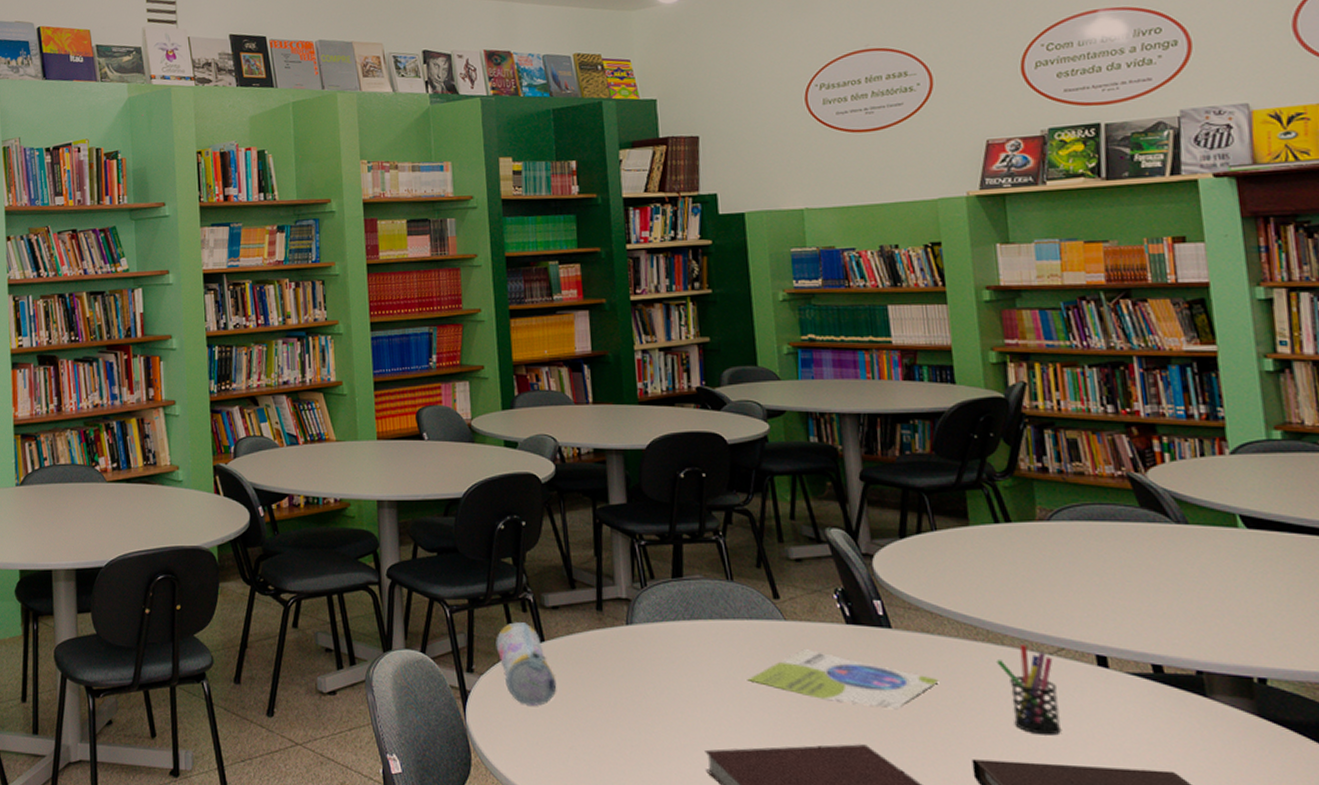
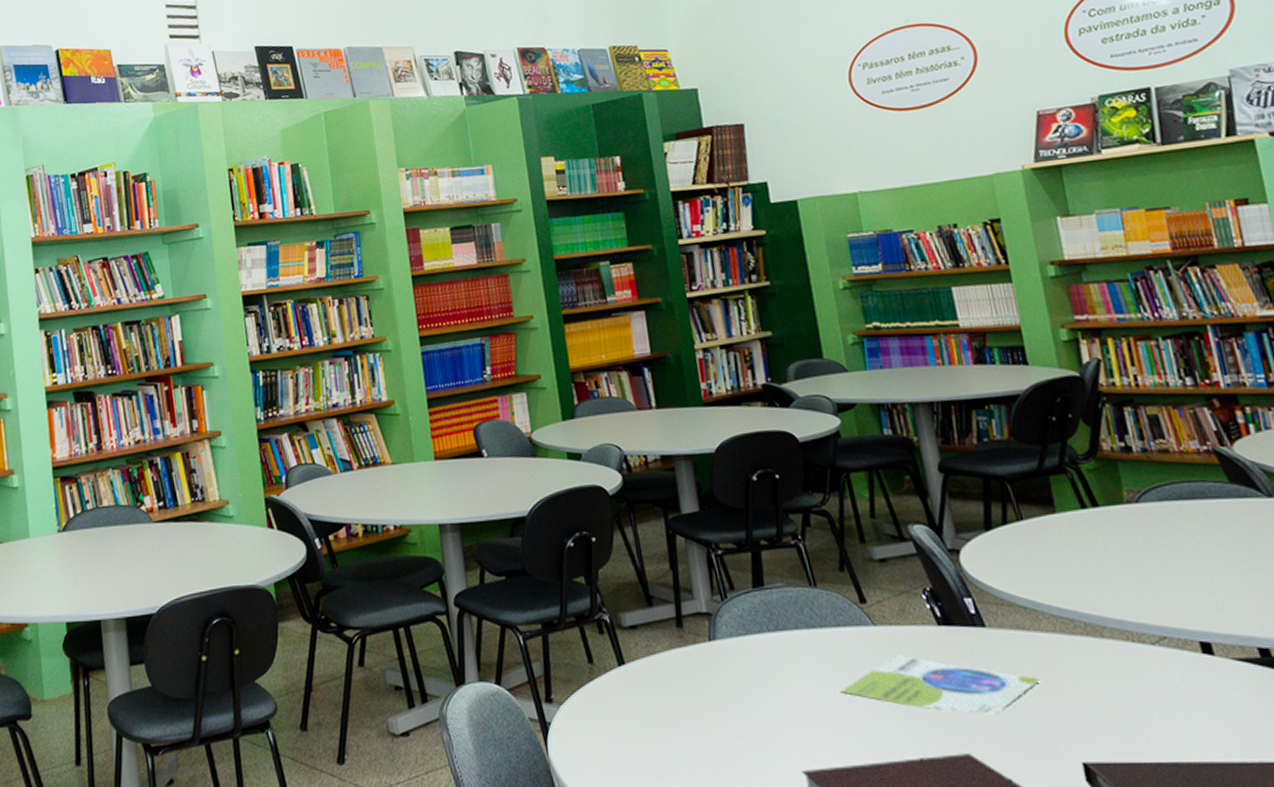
pencil case: present [496,622,557,706] -> none [573,645,642,734]
pen holder: present [996,644,1062,736] -> none [1096,636,1173,731]

